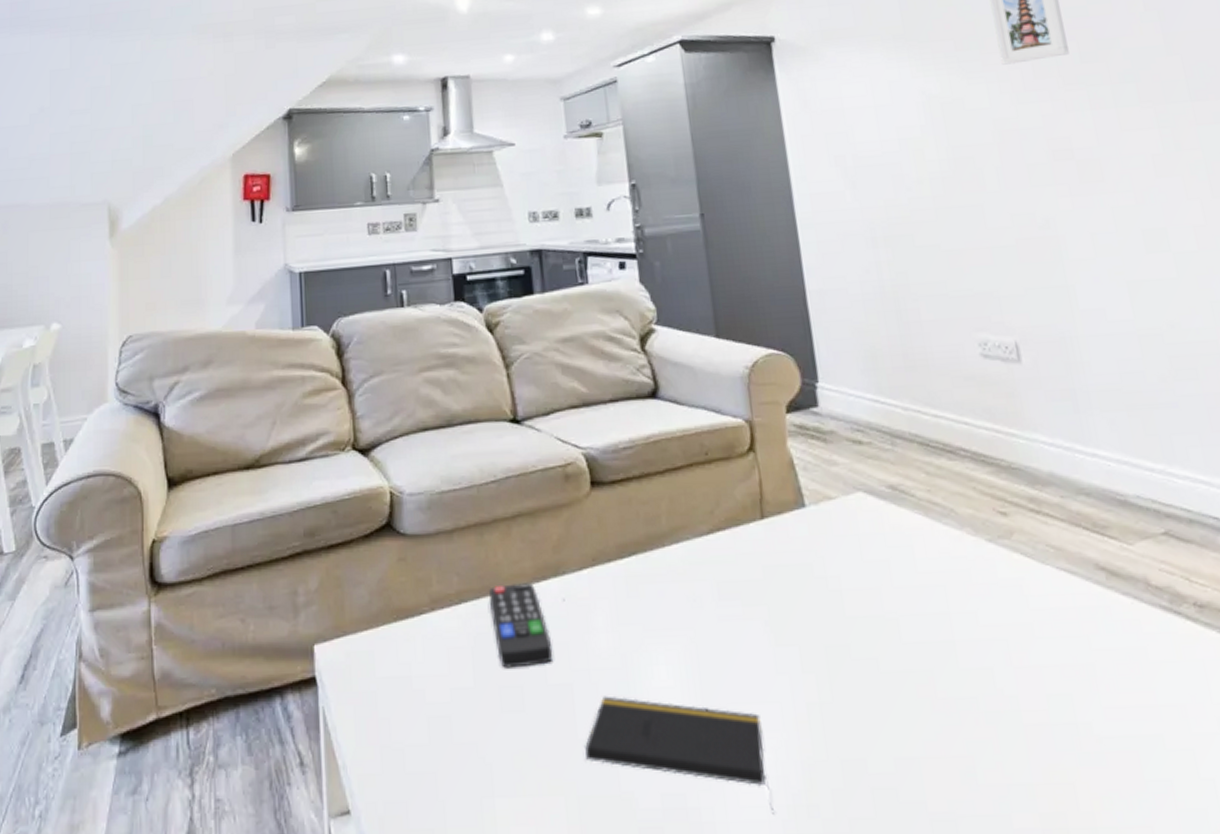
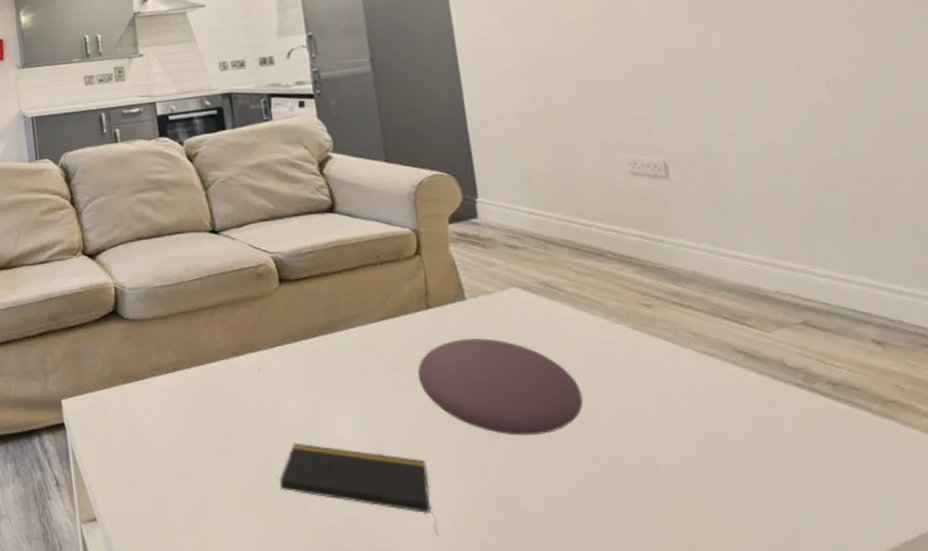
remote control: present [488,583,553,668] -> none [197,357,252,420]
decorative bowl: none [750,555,938,679] -> present [417,338,584,436]

